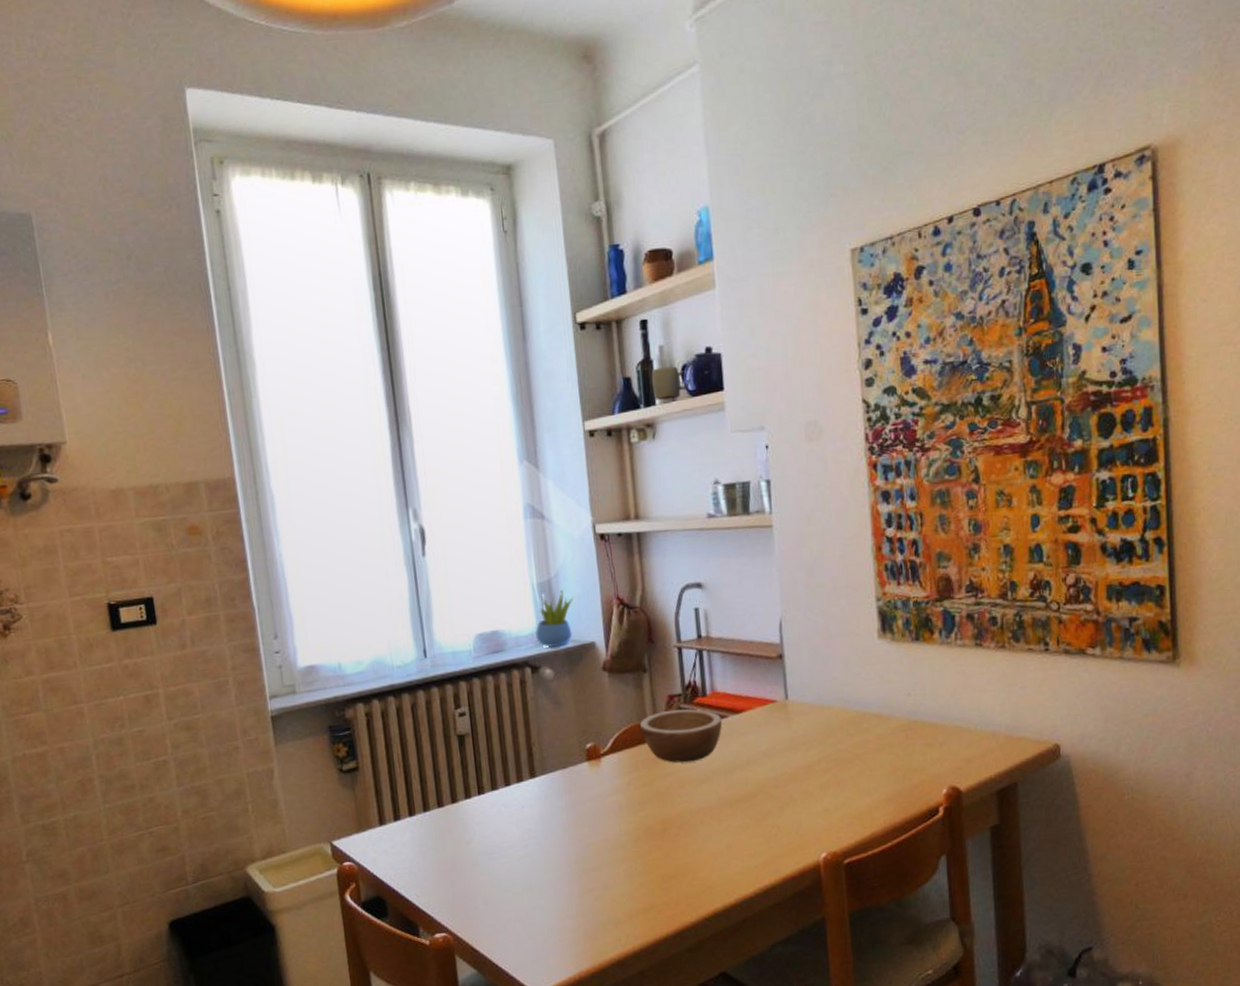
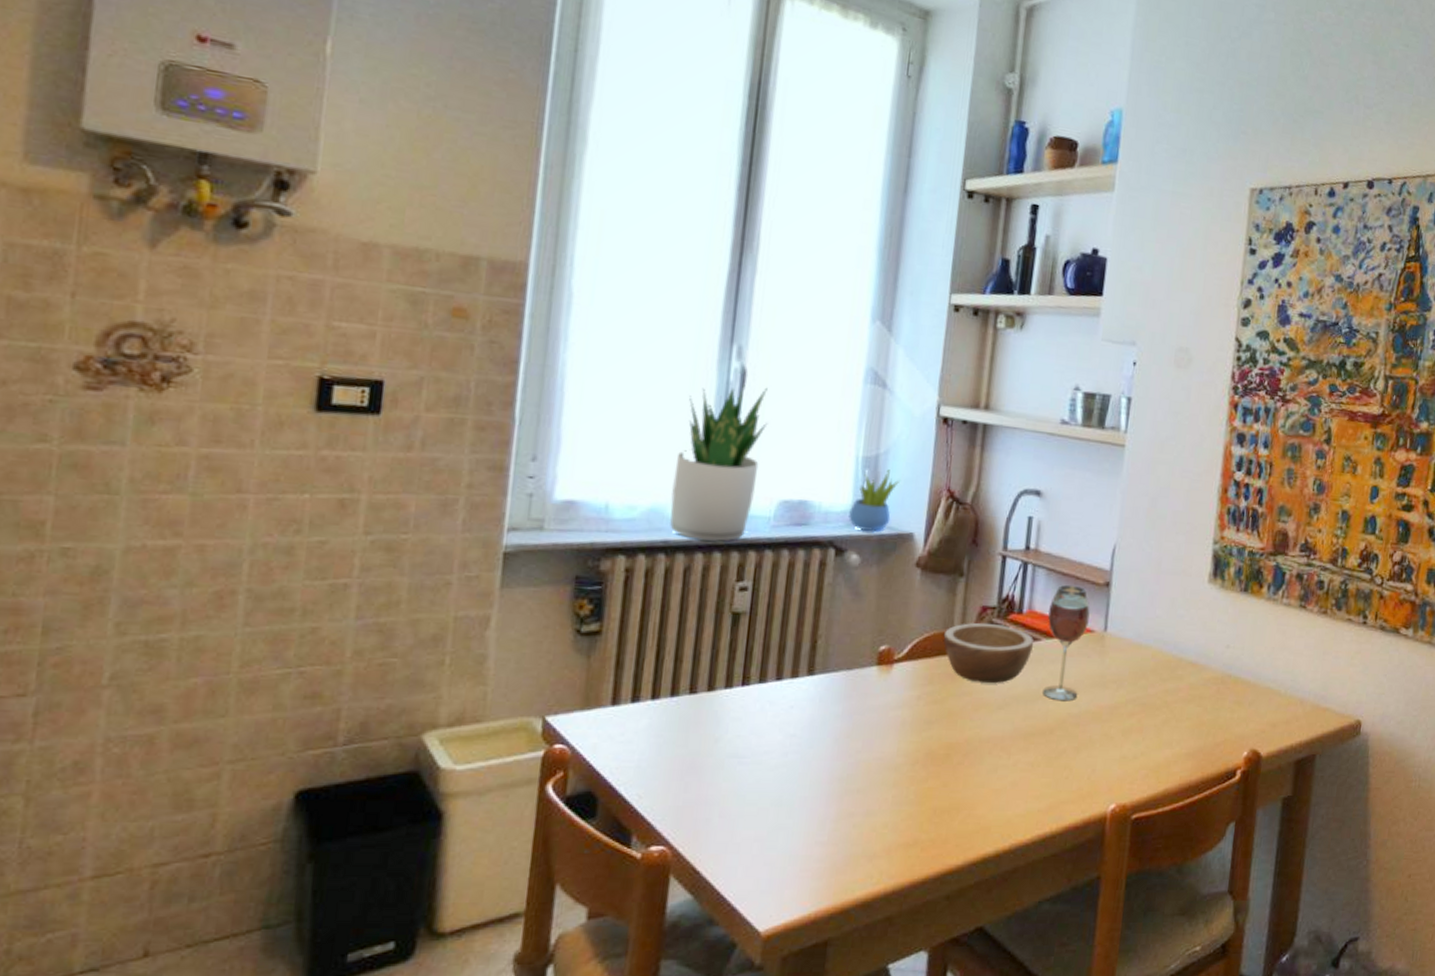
planter: none [383,540,454,680] -> present [669,385,768,542]
mug: present [651,366,691,400] -> none [1030,256,1072,293]
wineglass: none [730,663,772,768] -> present [1042,585,1090,700]

